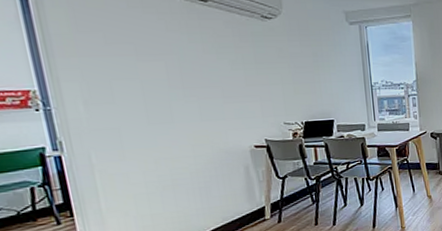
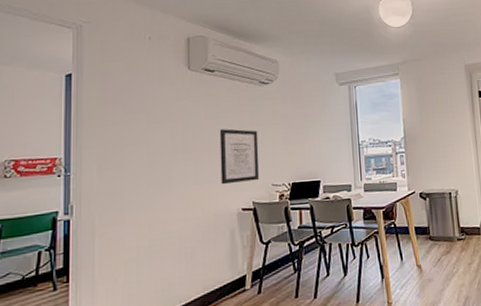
wall art: none [221,65,271,123] -> present [219,129,260,185]

